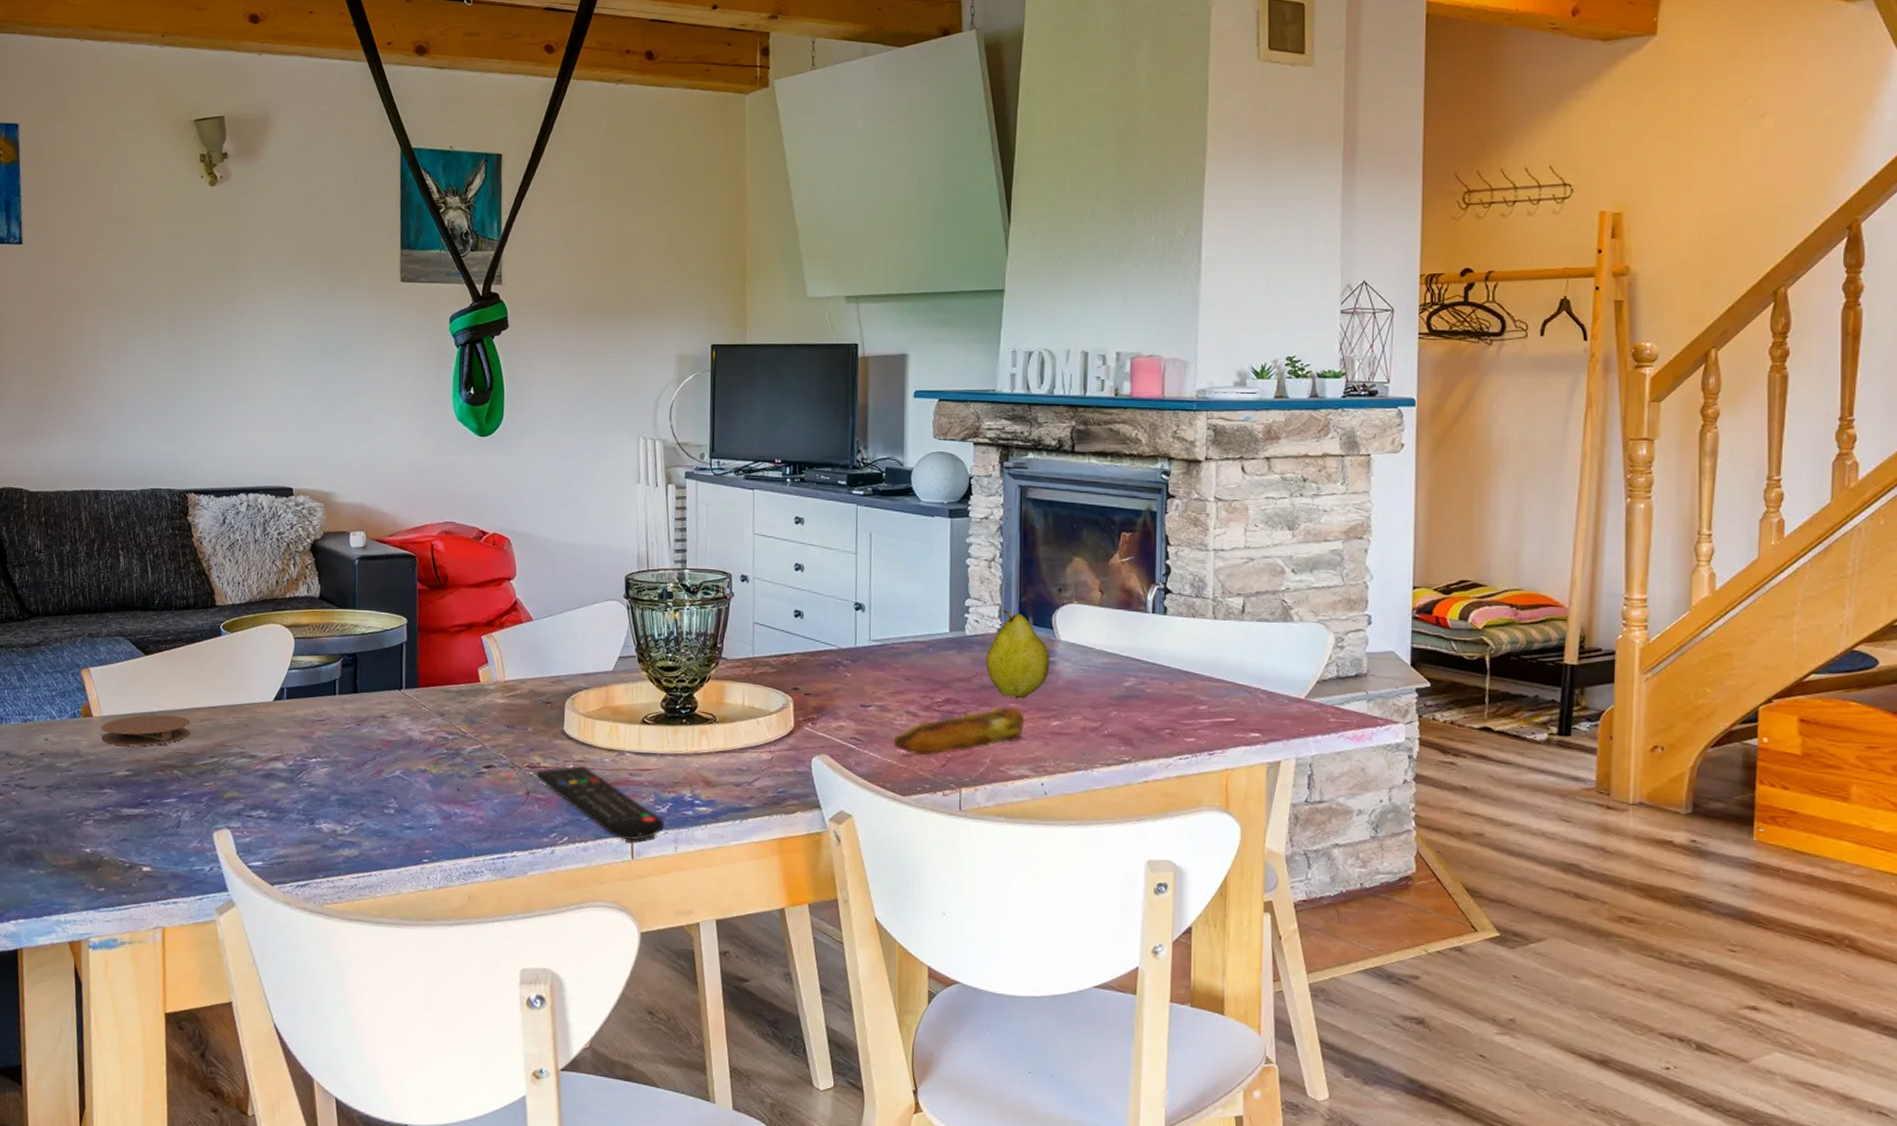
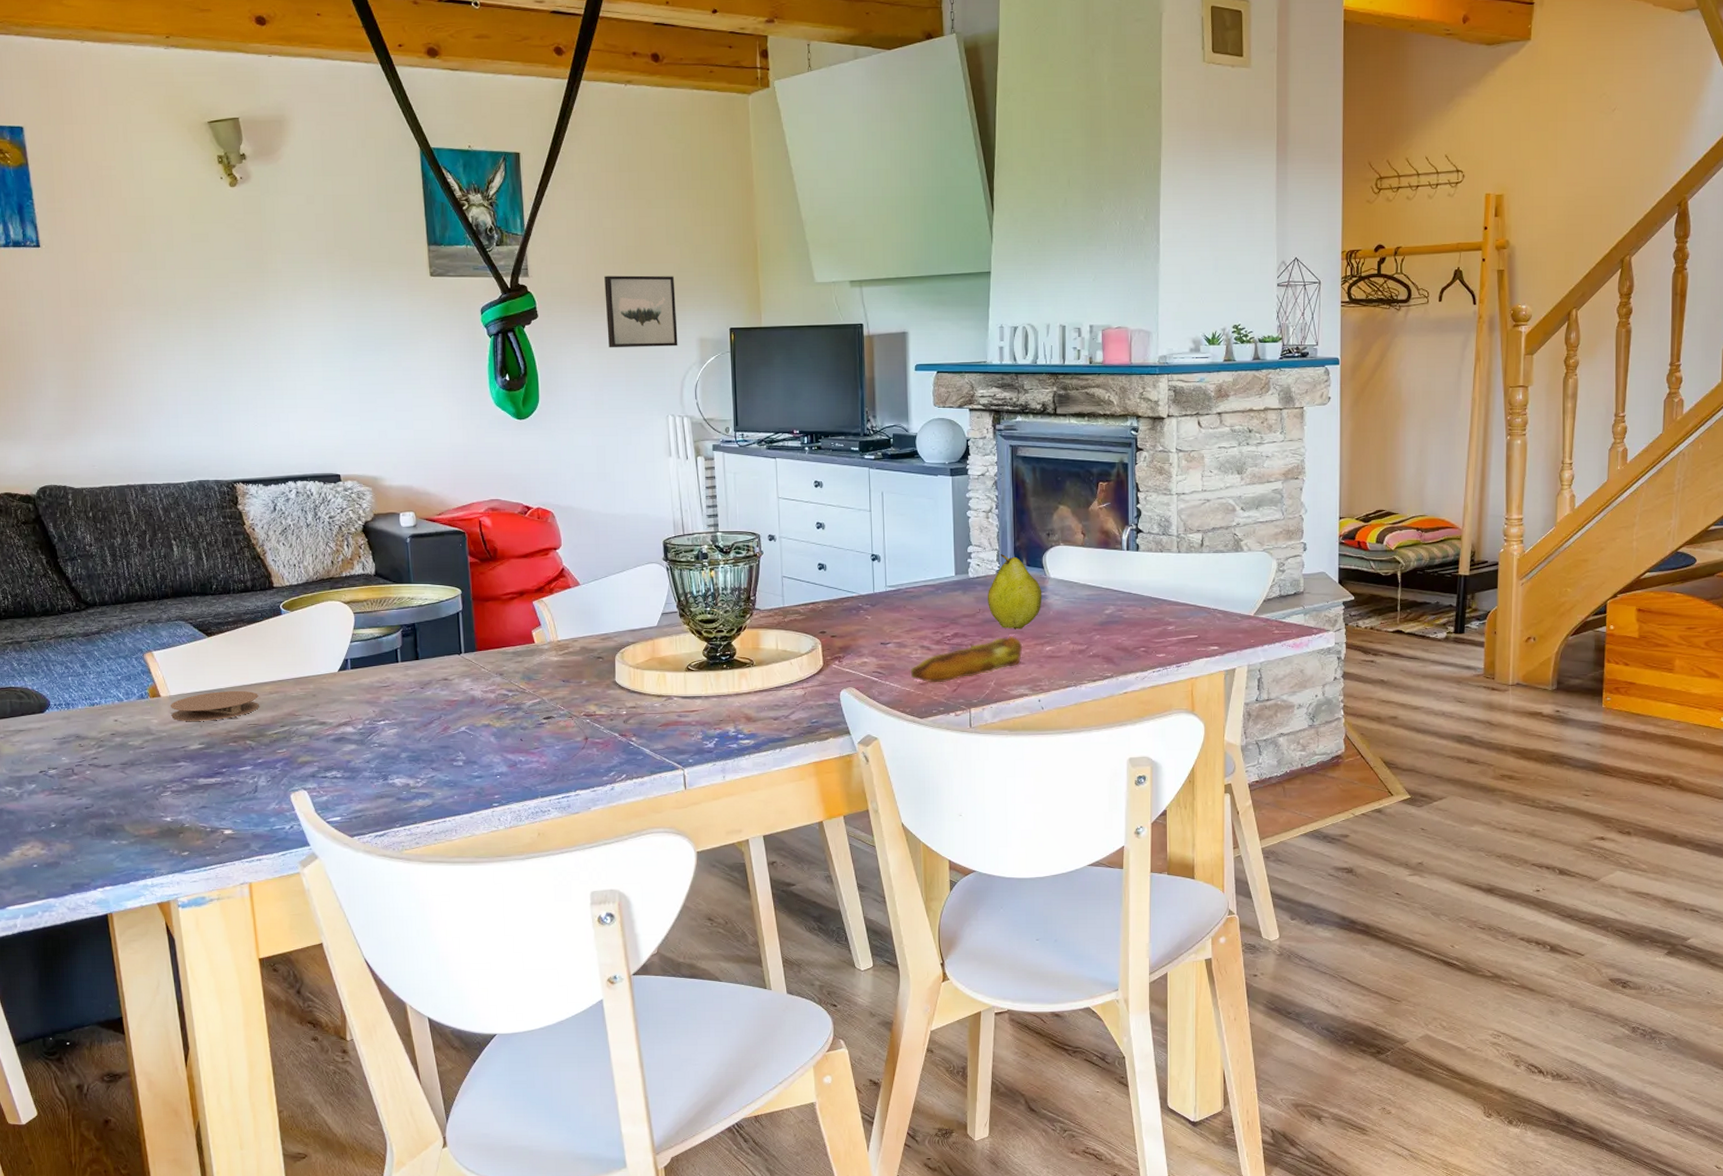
remote control: present [536,766,665,841] -> none [593,712,713,774]
wall art: none [580,285,655,363] -> present [604,275,678,348]

